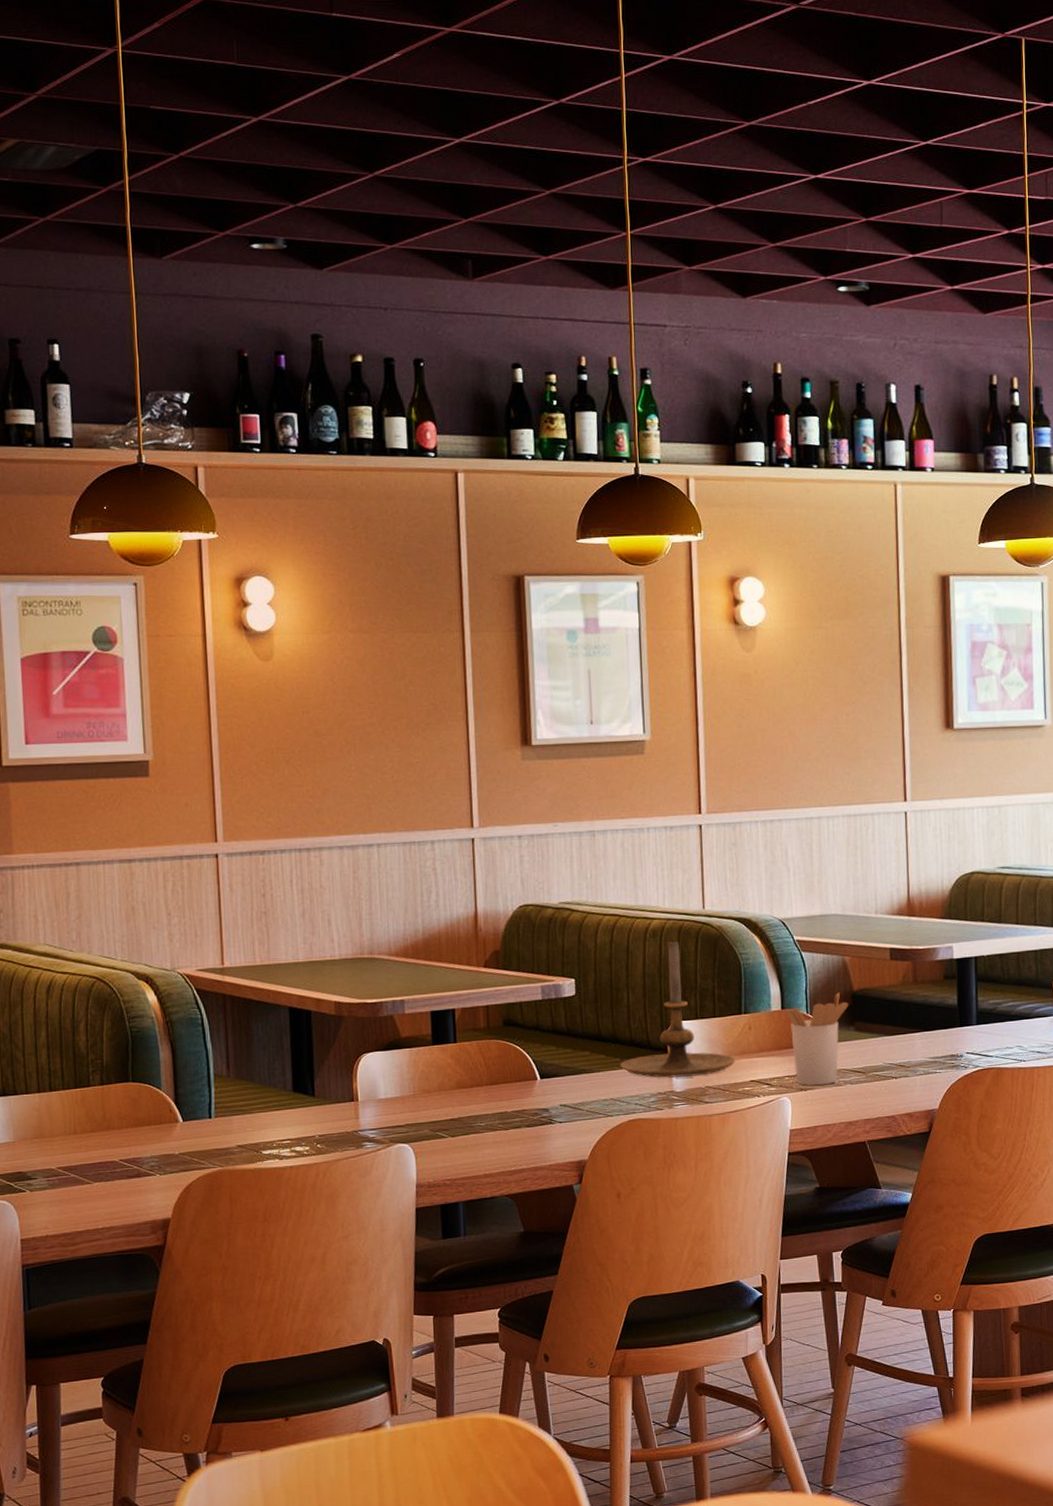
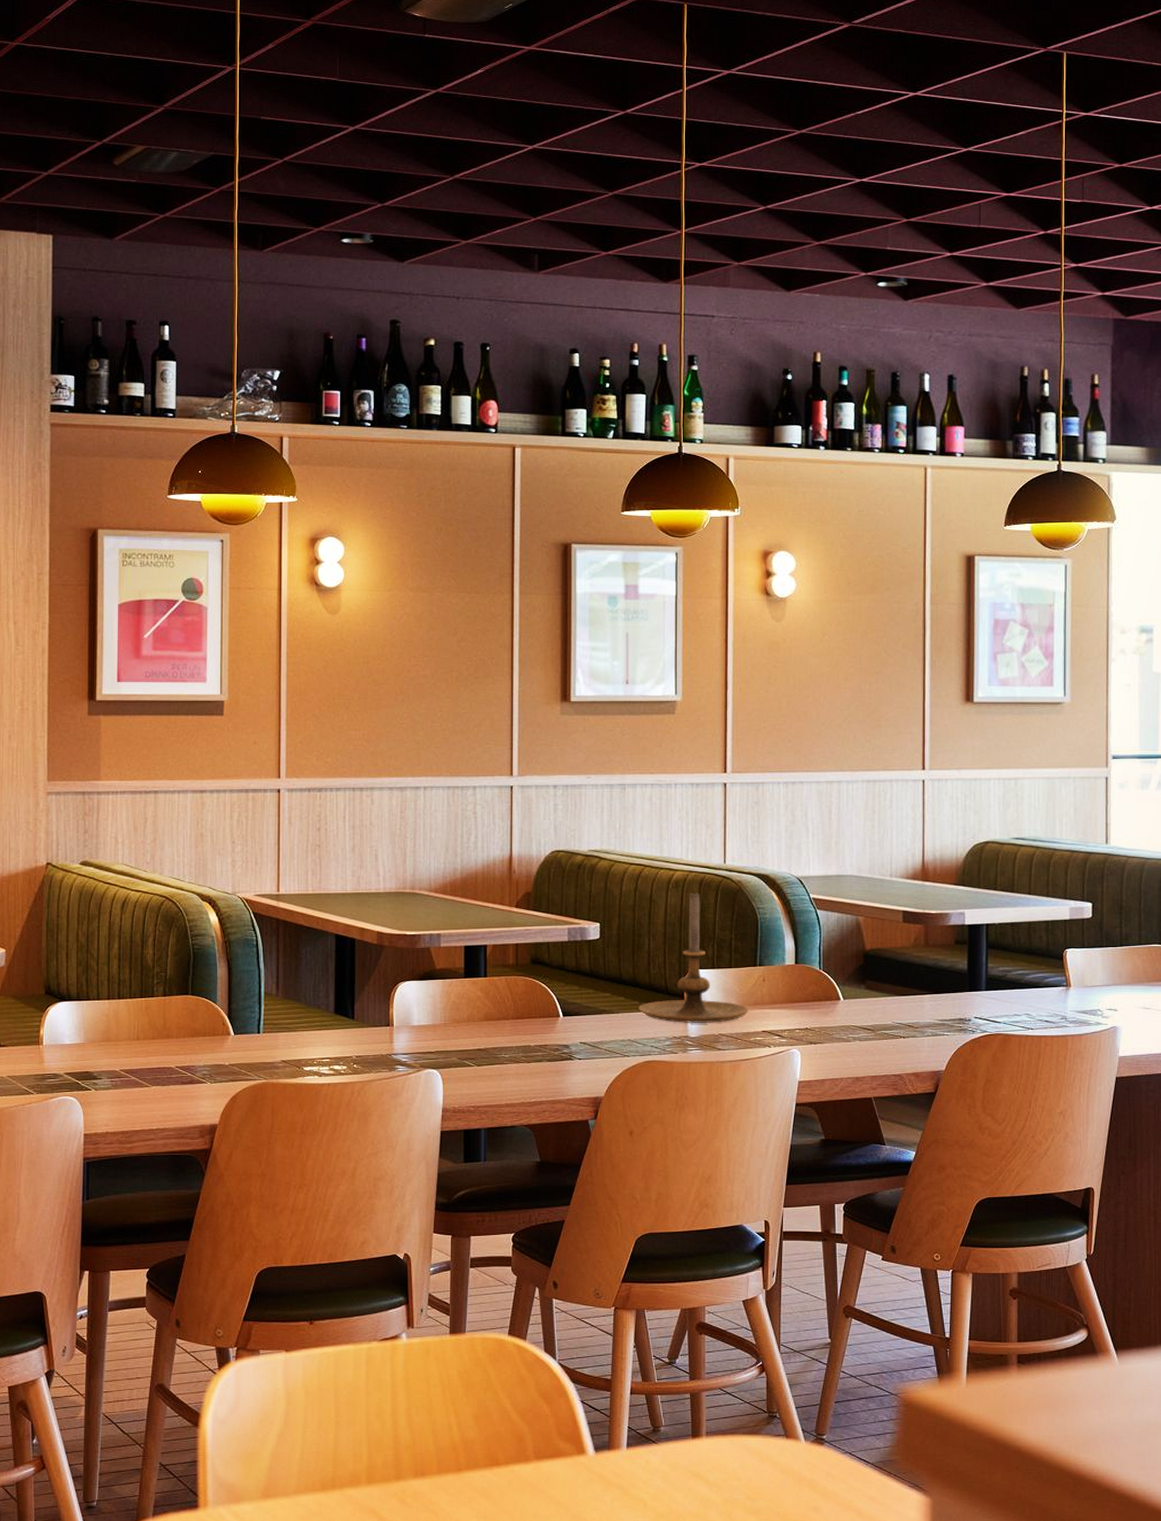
utensil holder: present [785,992,849,1085] -> none [799,951,860,1039]

